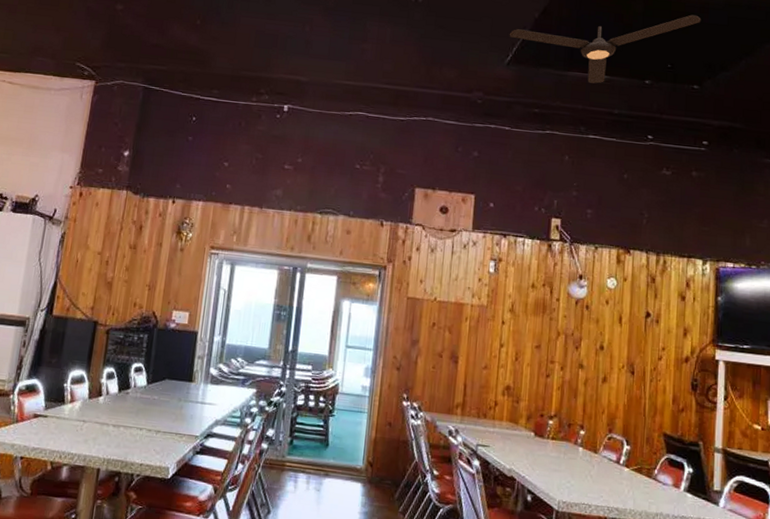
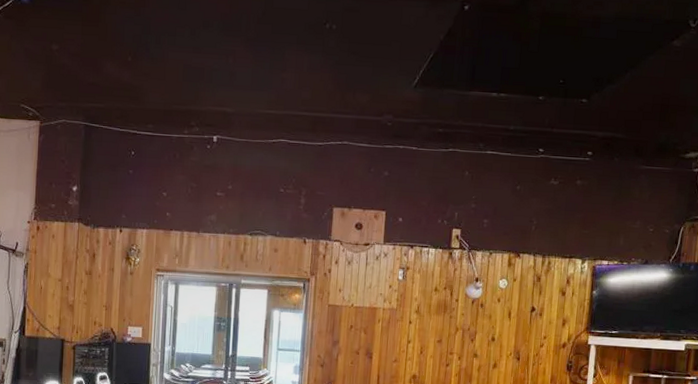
ceiling fan: present [509,14,702,84] -> none [416,30,593,102]

